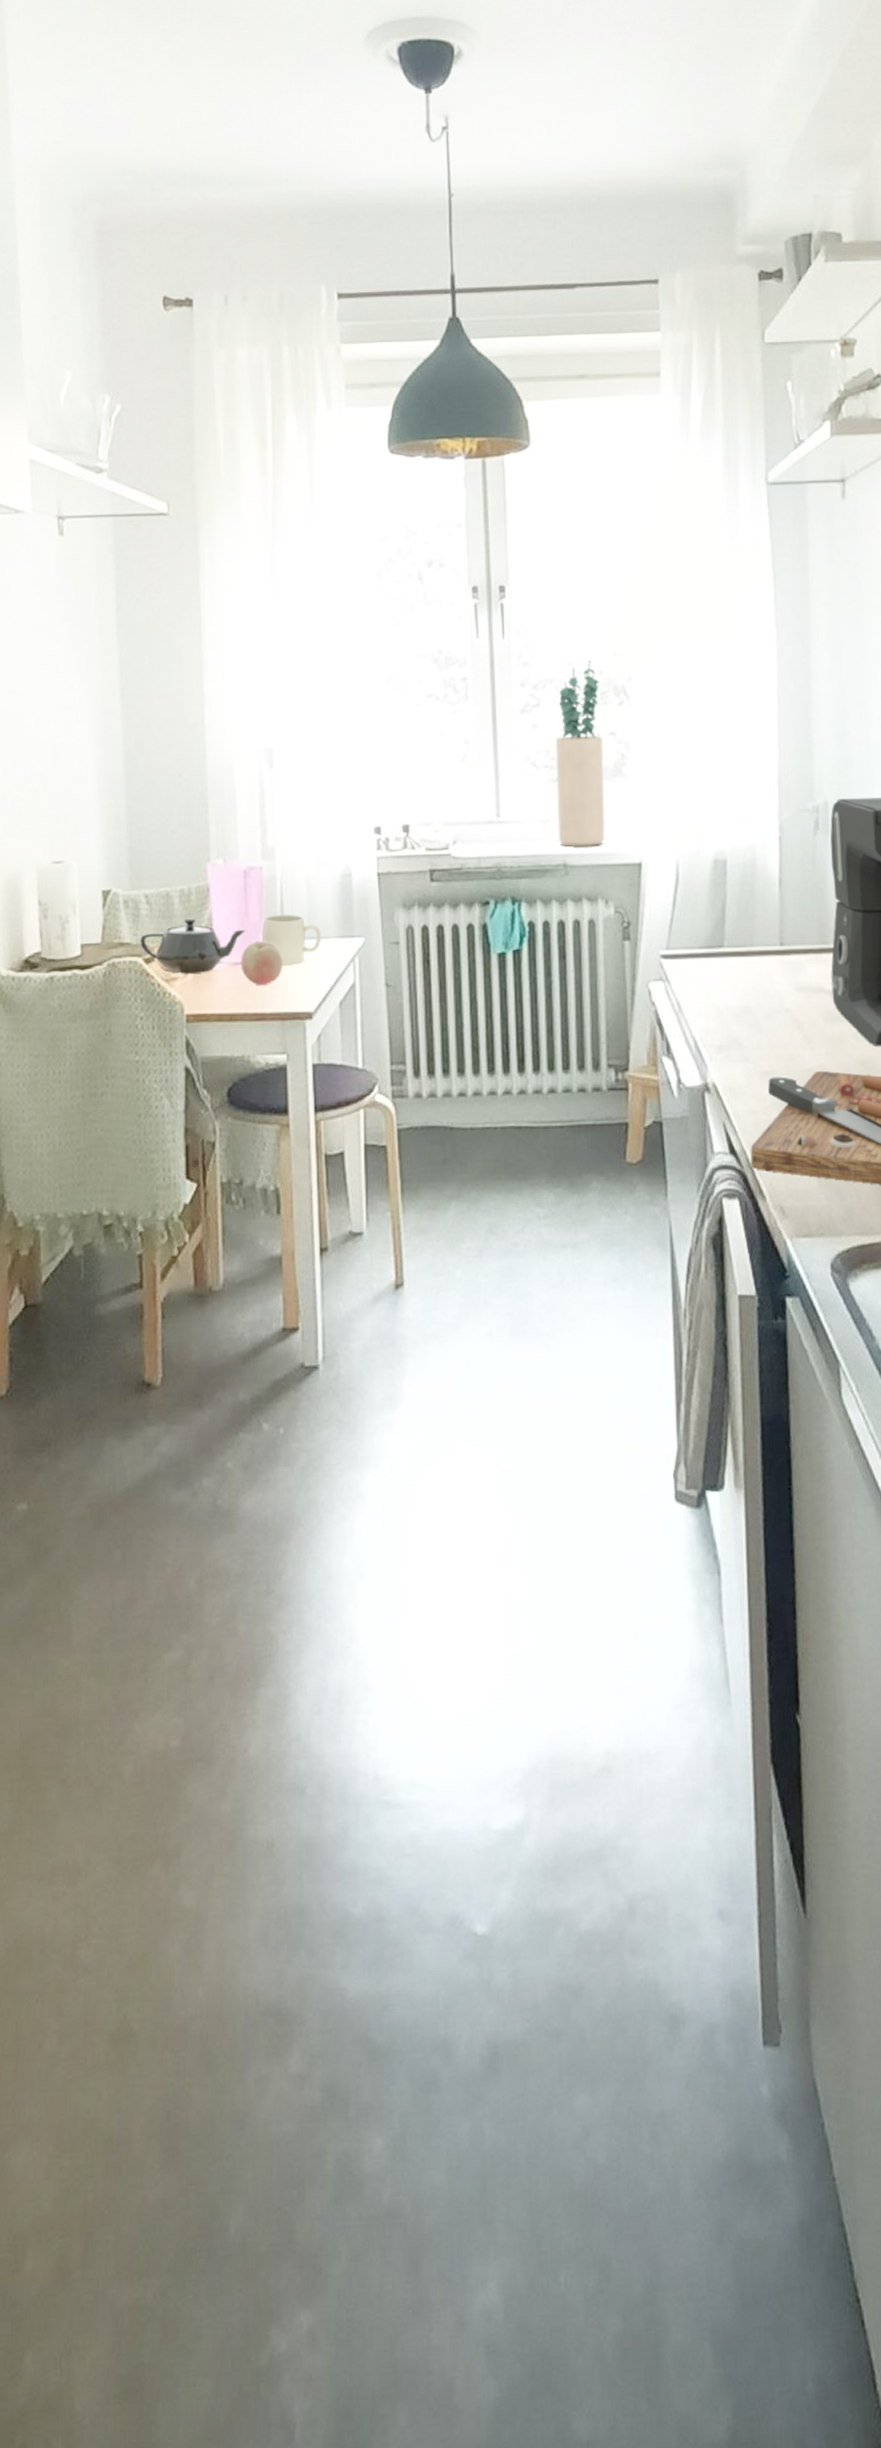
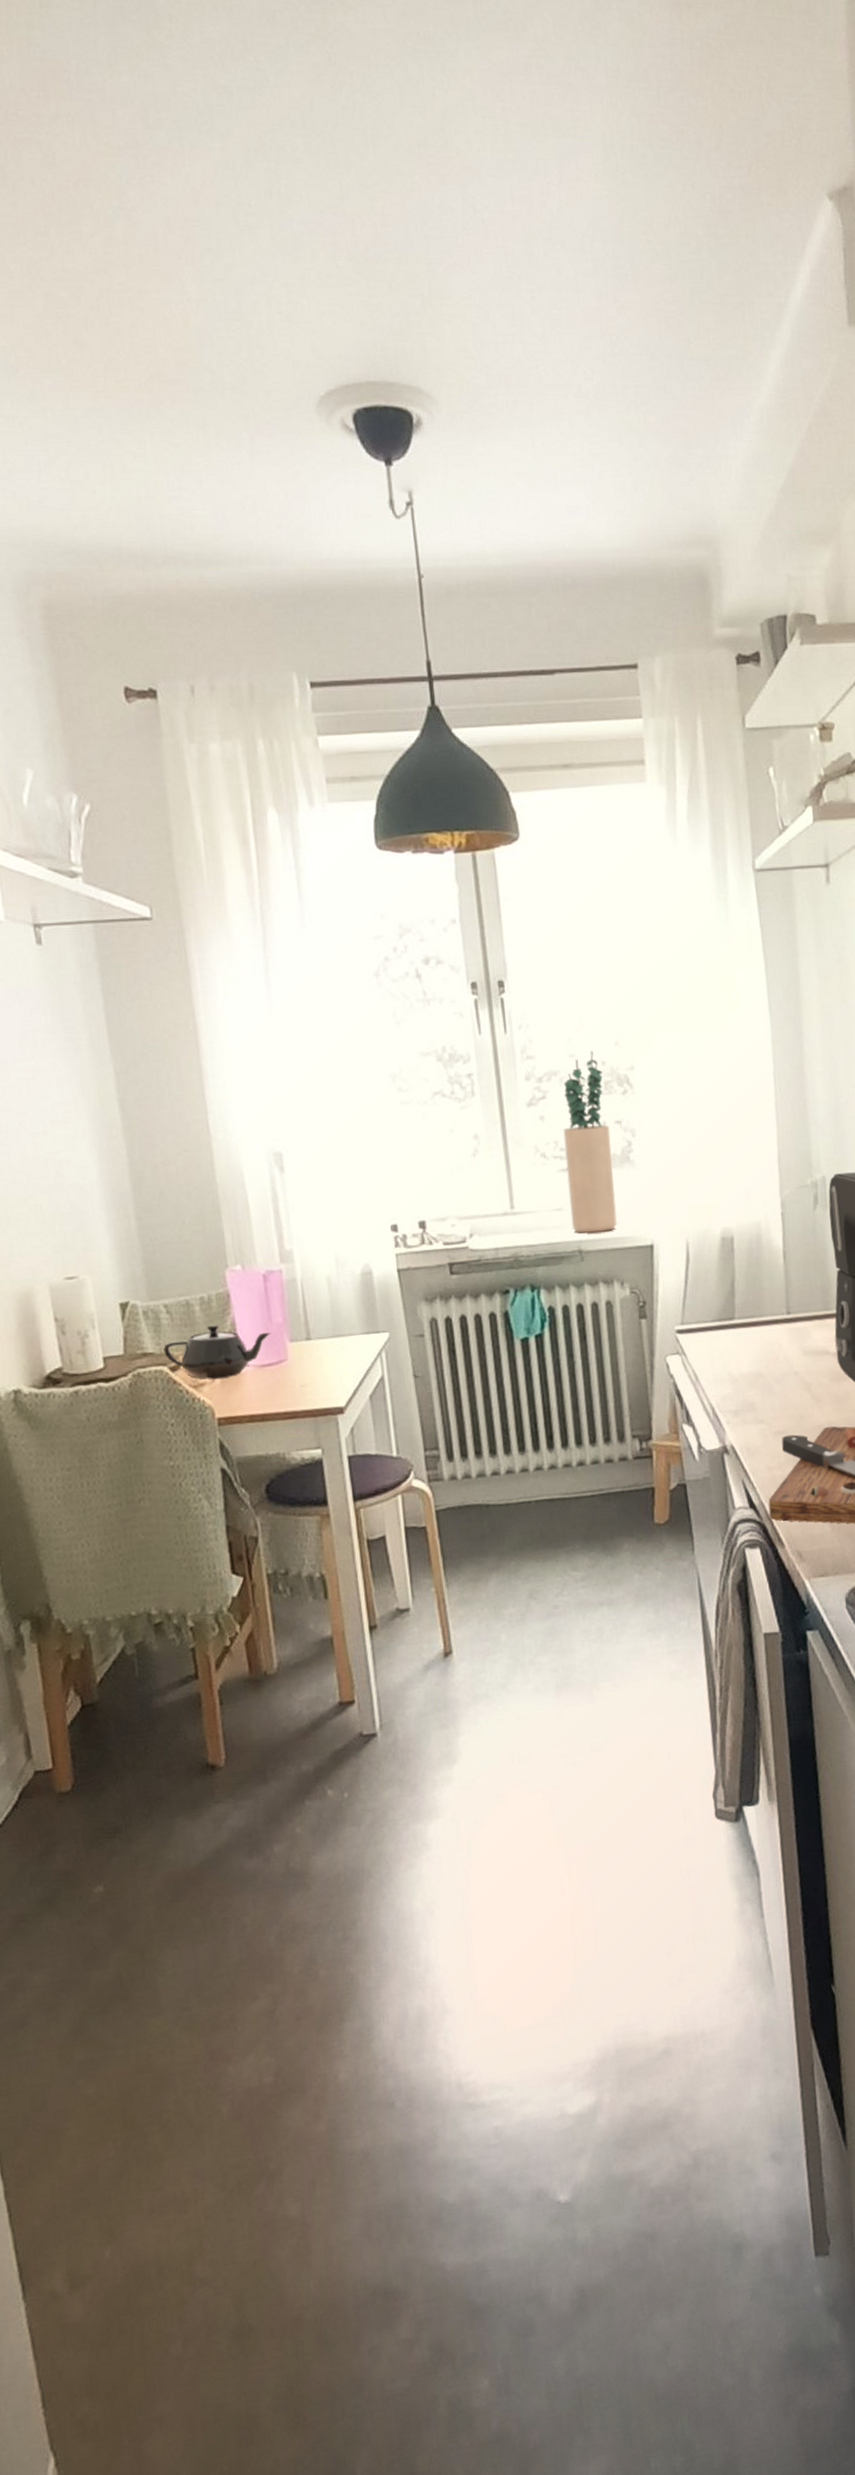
fruit: present [240,940,283,985] -> none [267,1341,311,1385]
mug: present [261,915,321,966] -> none [286,1315,347,1365]

